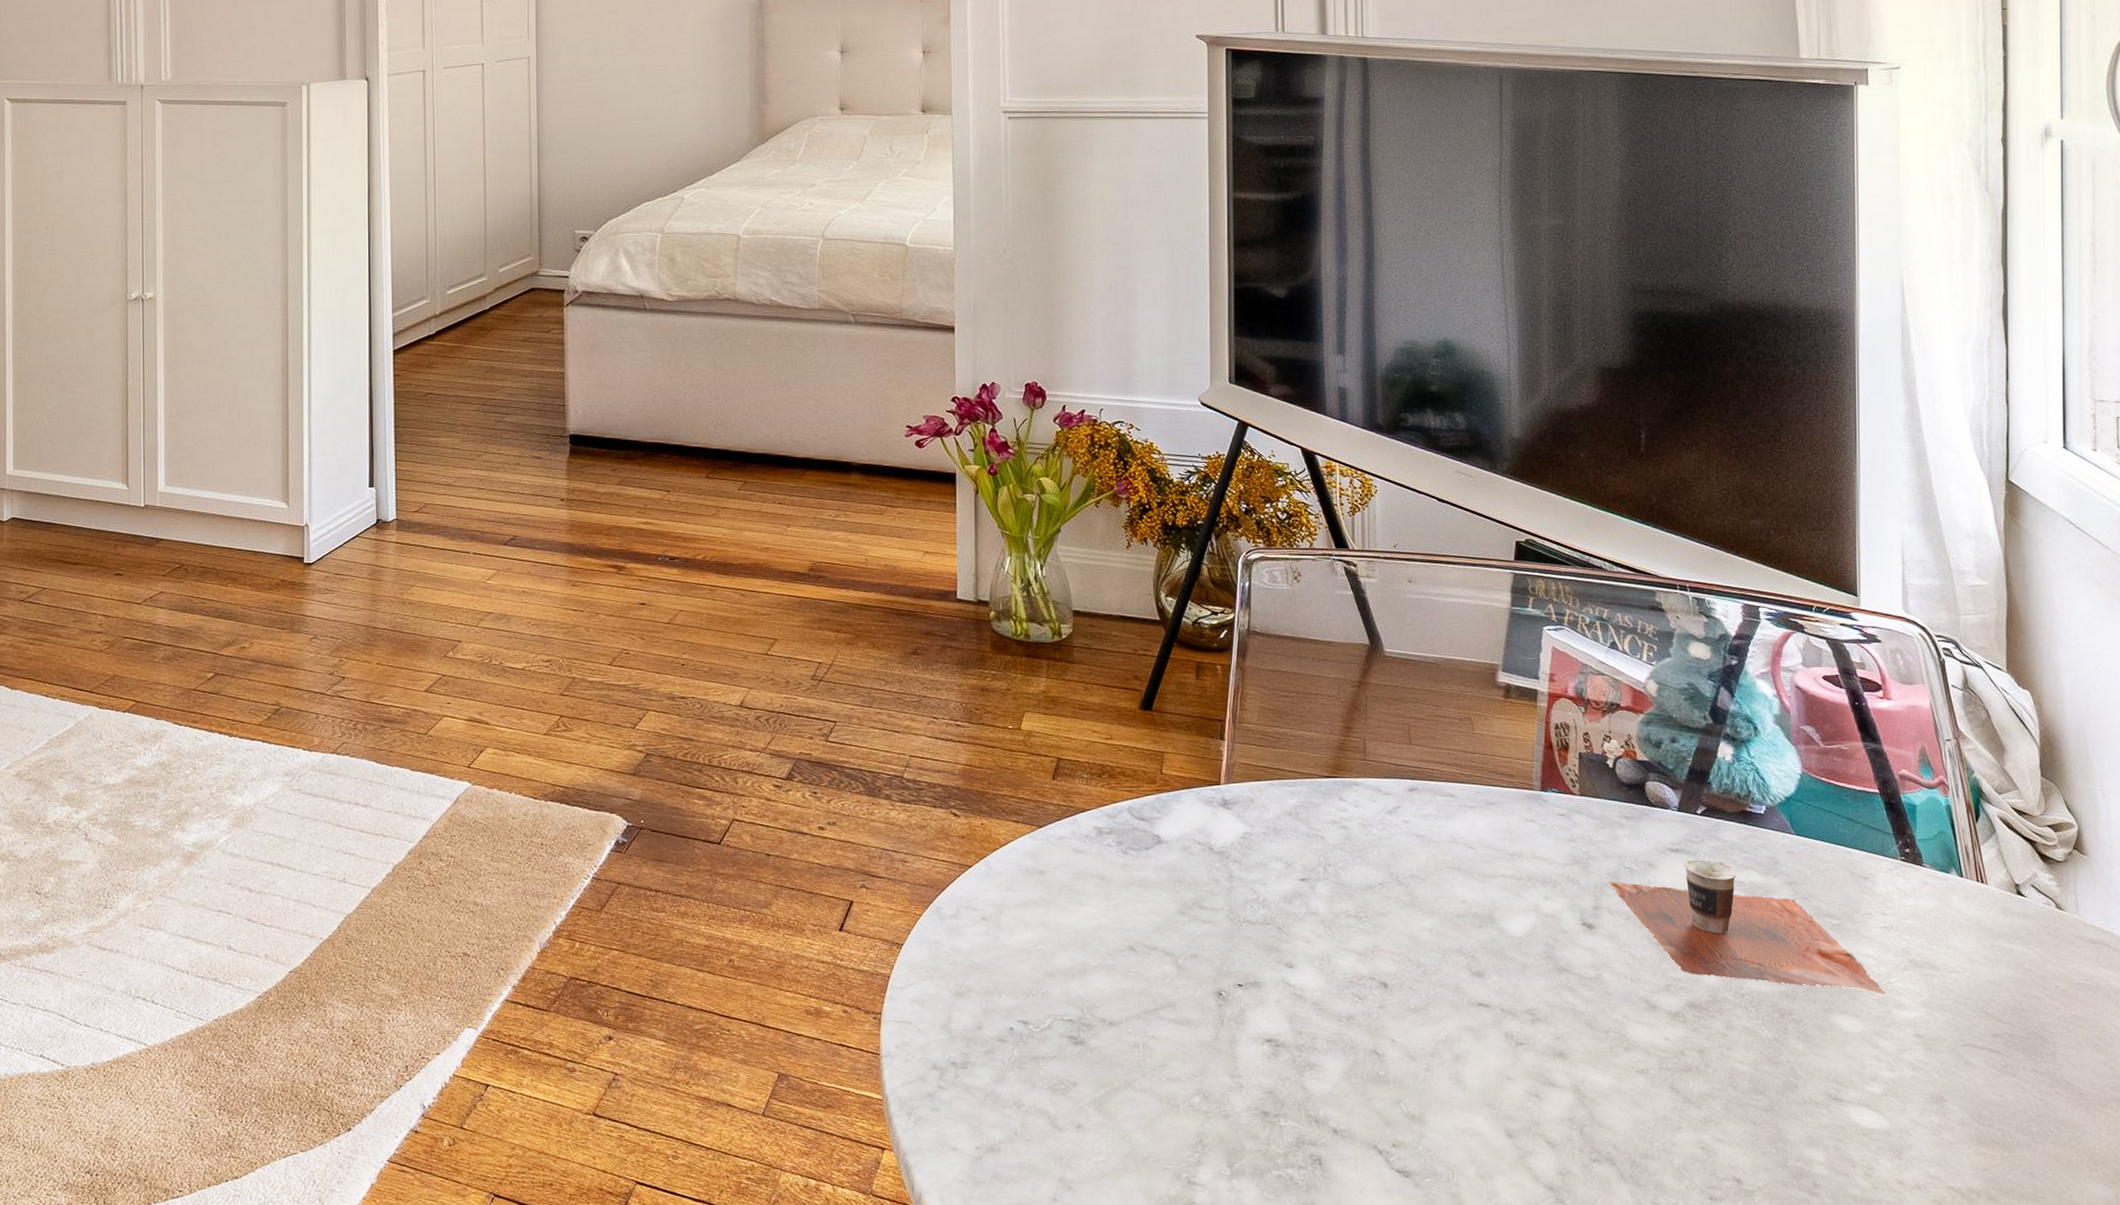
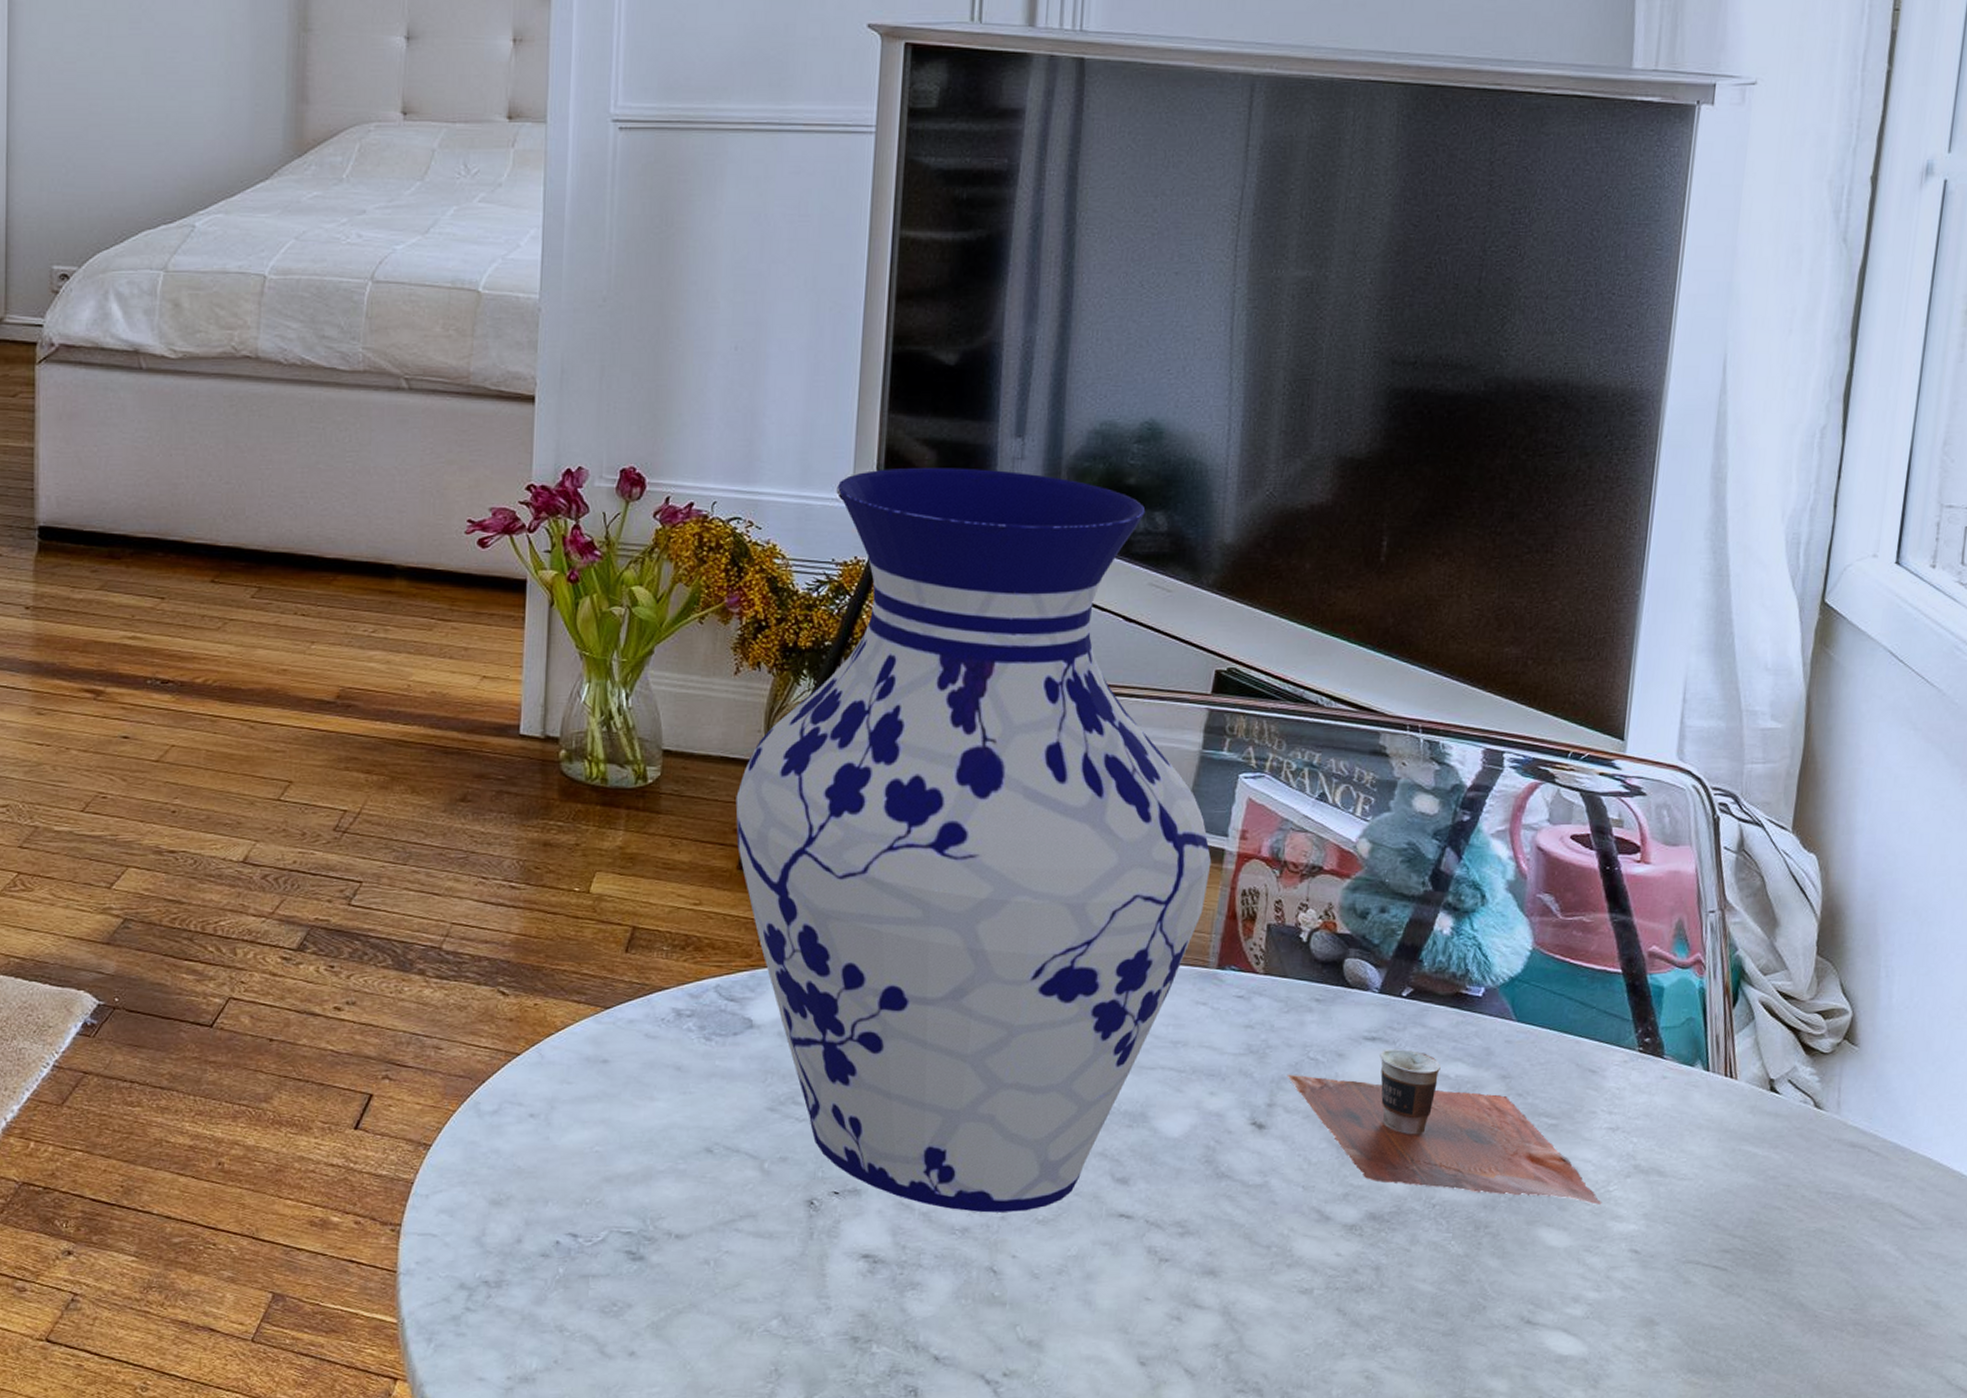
vase: none [1134,379,1528,1002] -> present [735,468,1212,1213]

